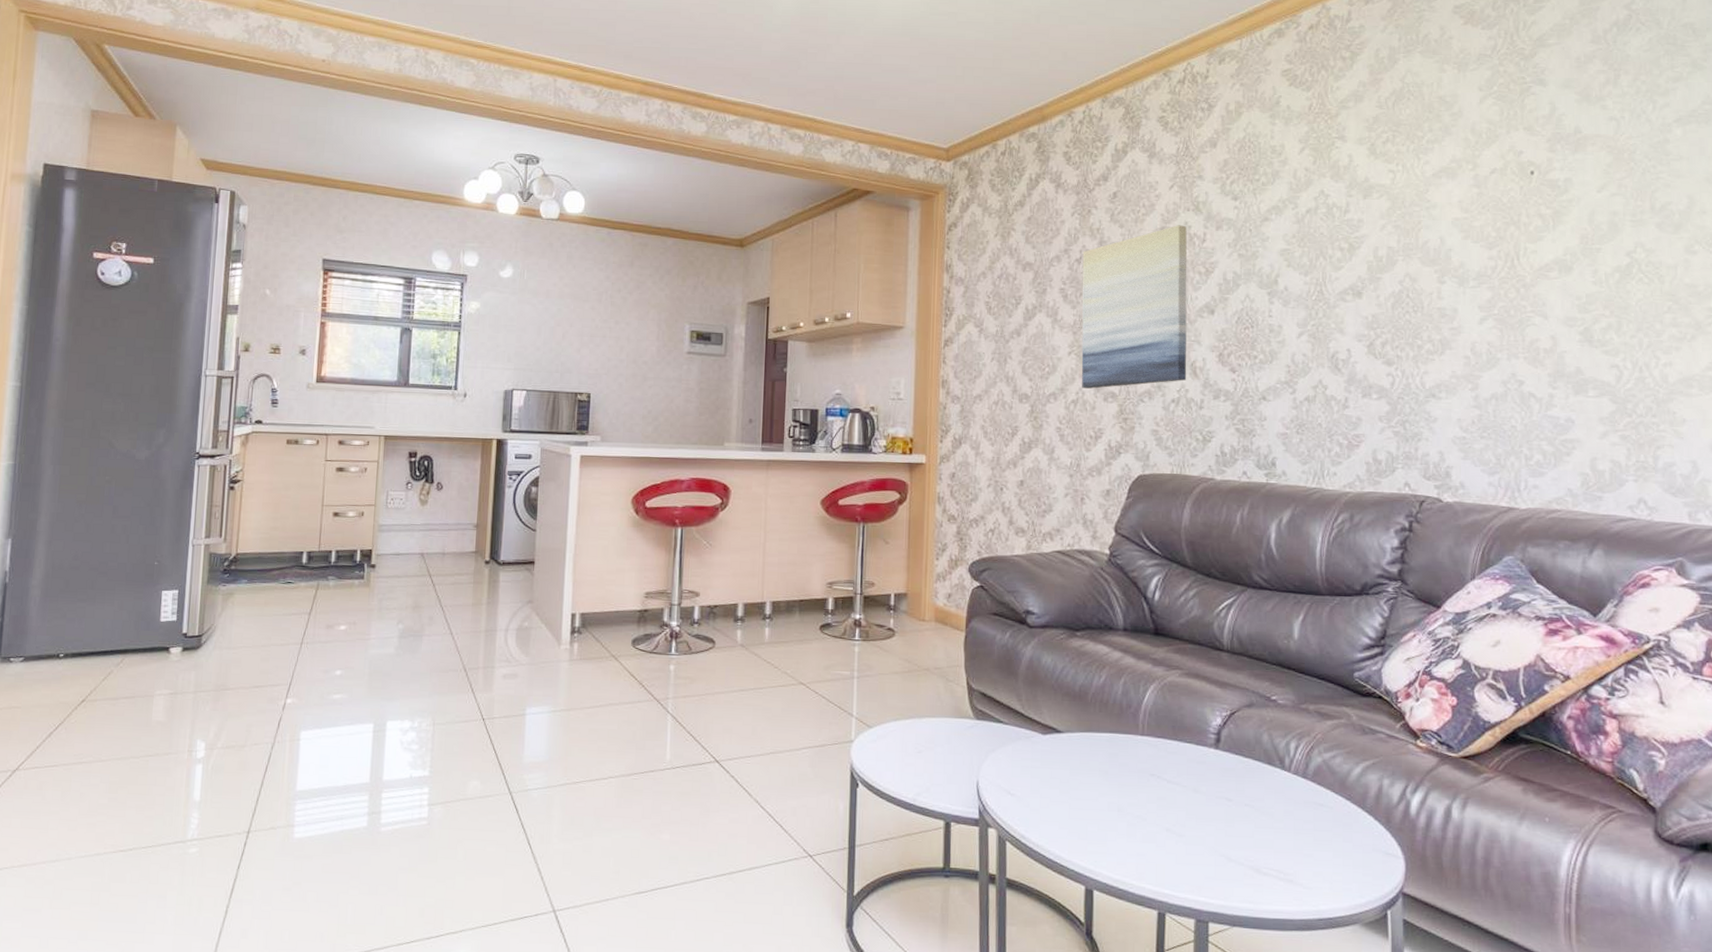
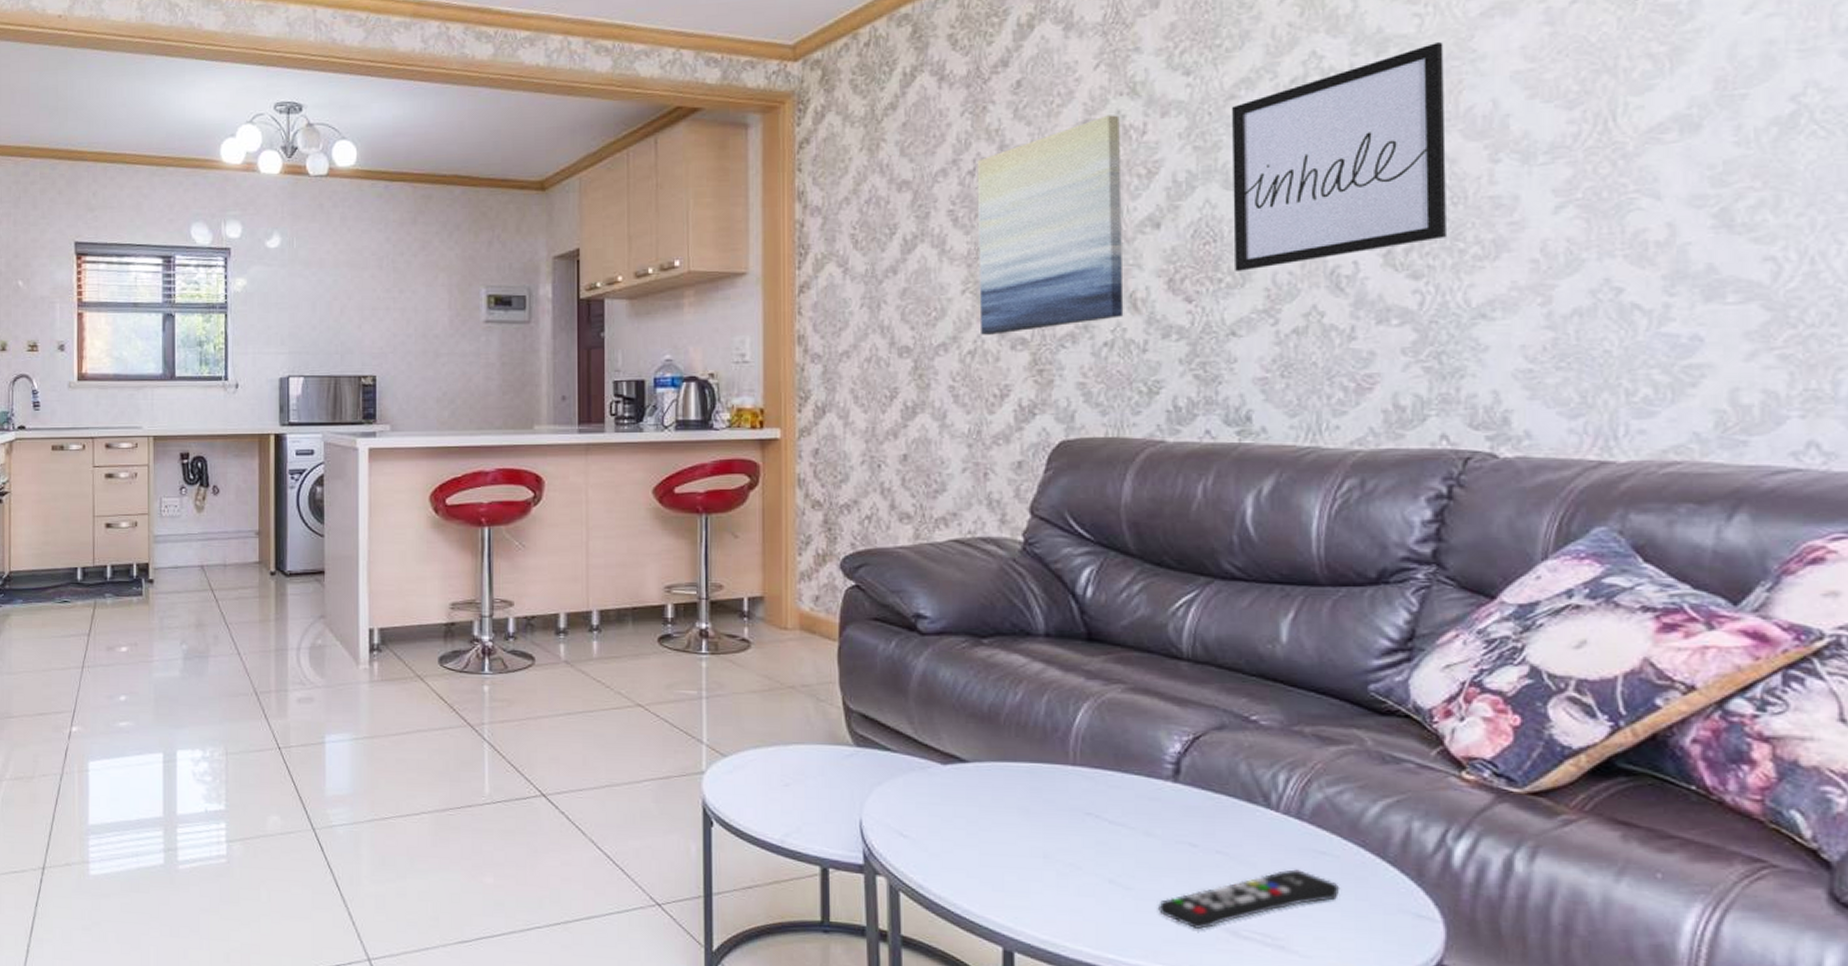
remote control: none [1202,818,1333,867] -> present [1158,869,1340,929]
wall art: none [1265,192,1410,352] -> present [1232,42,1446,273]

